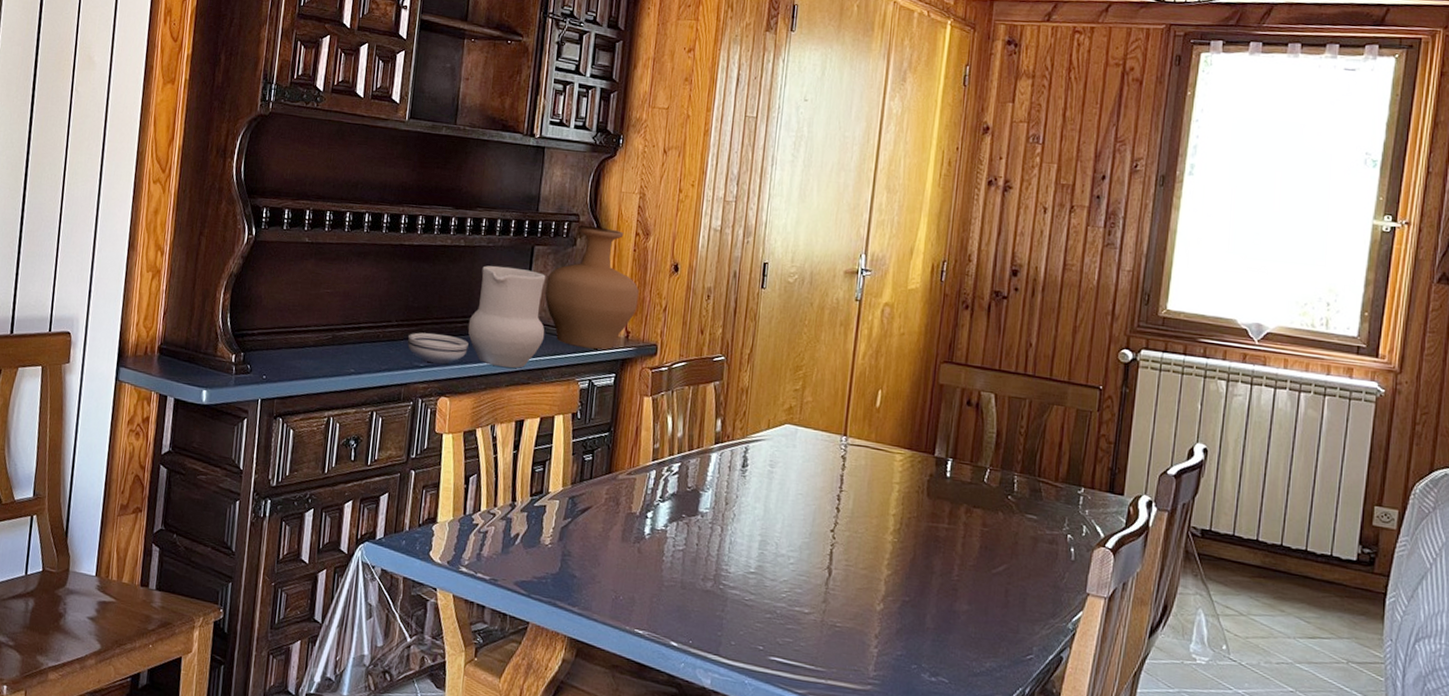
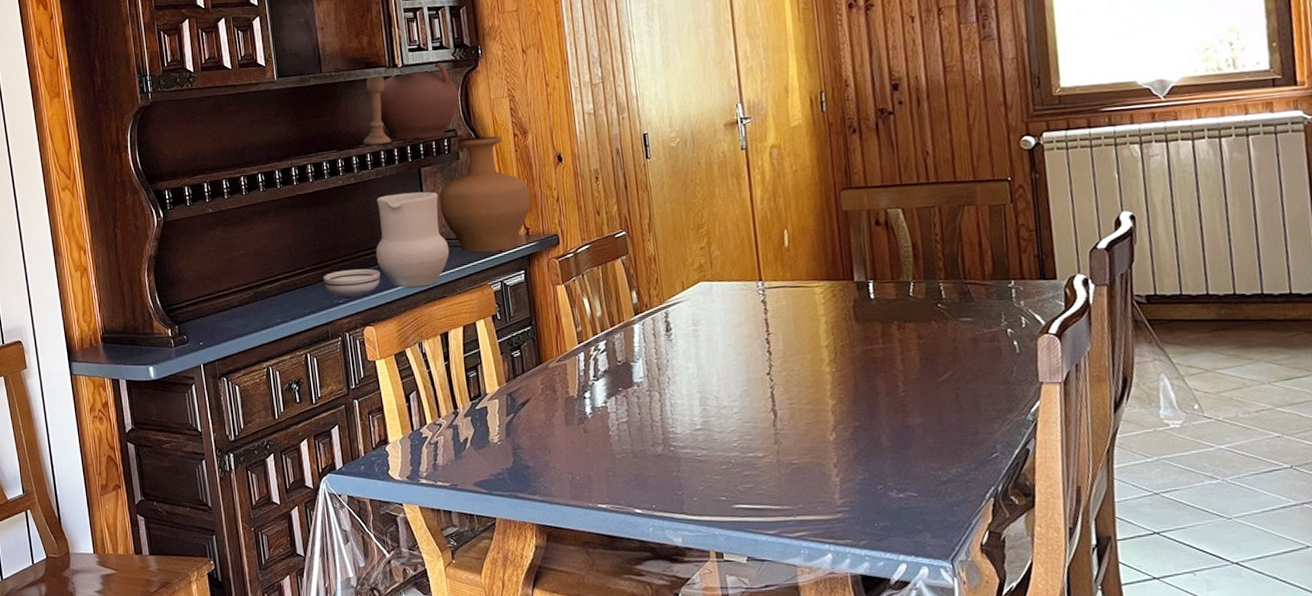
candlestick: none [482,139,519,214] -> present [363,75,392,146]
ceramic jug: none [505,140,591,219] -> present [379,61,460,140]

